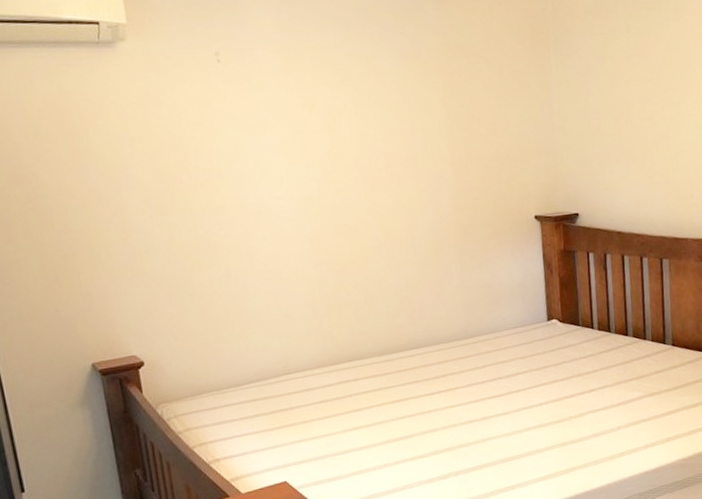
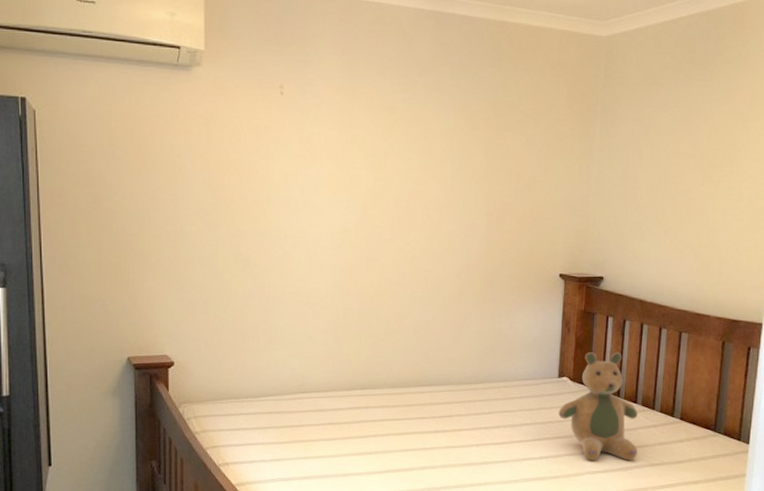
teddy bear: none [552,287,635,399] -> present [558,352,638,461]

